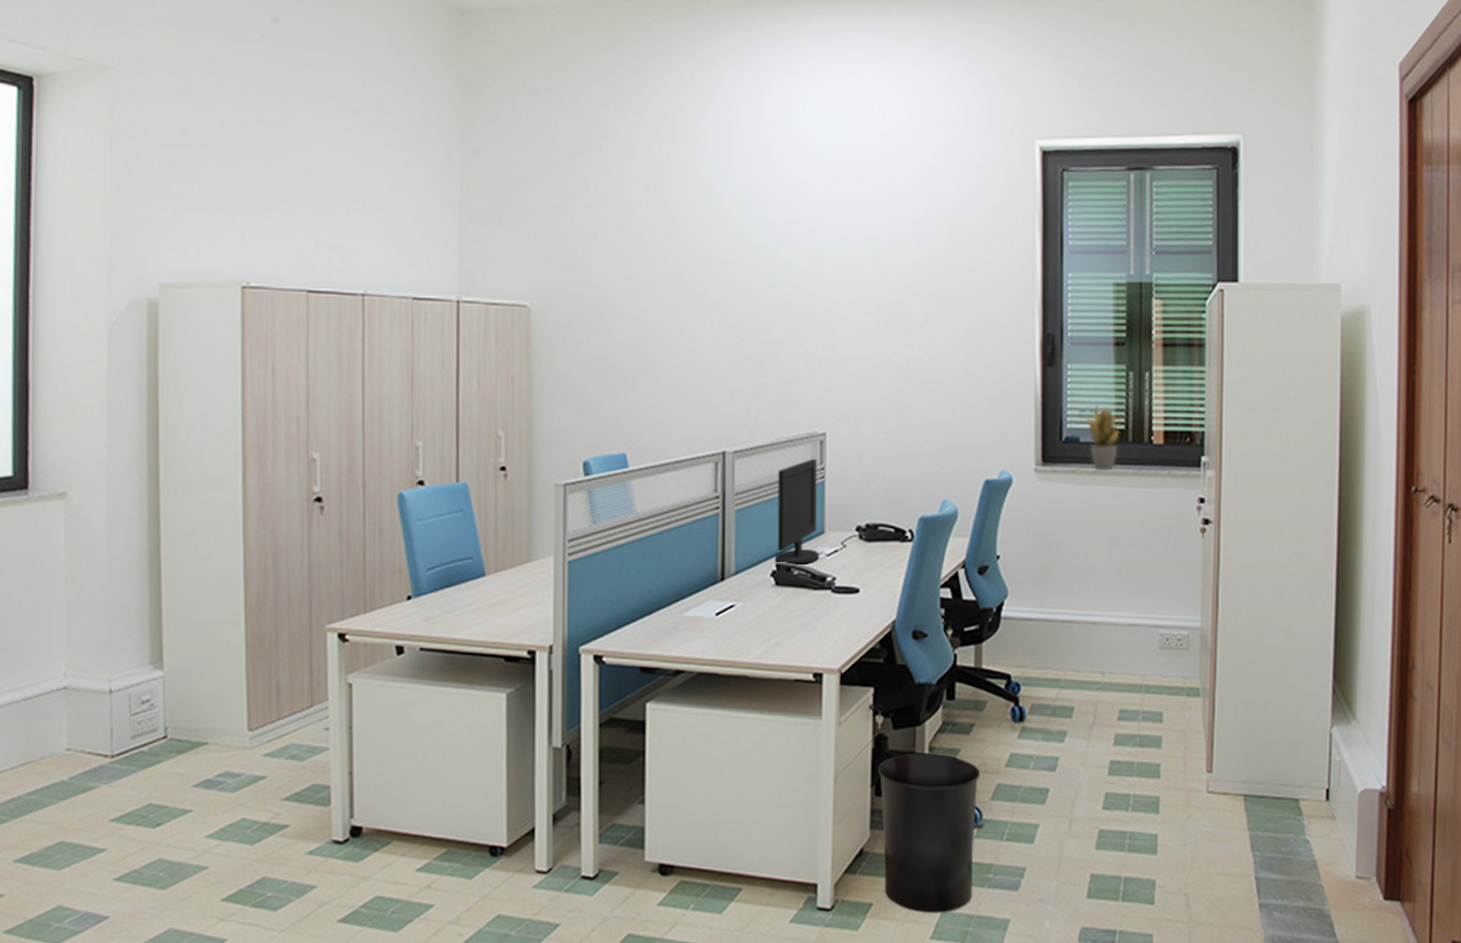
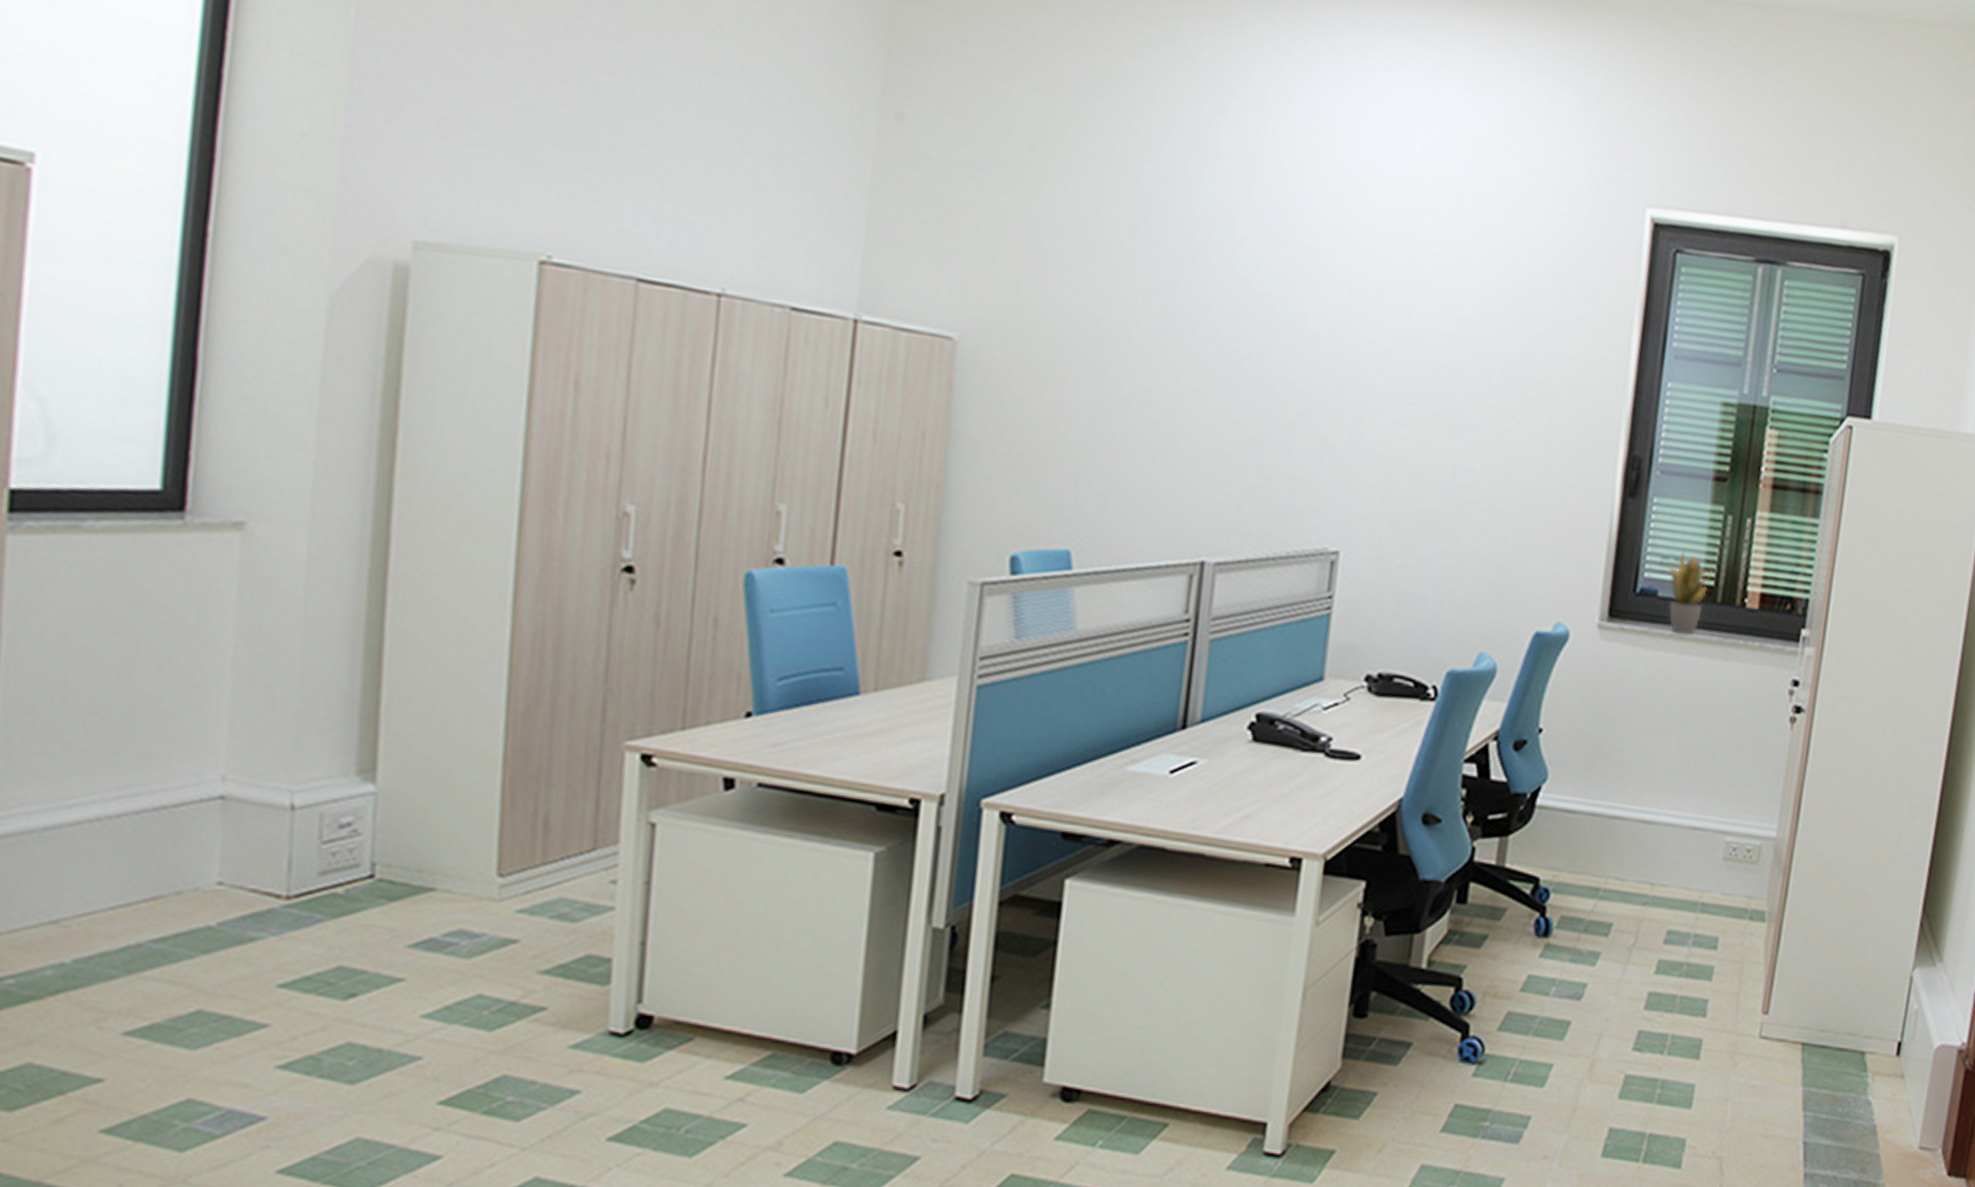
monitor: present [774,459,819,567] -> none [1255,583,1325,719]
waste bin: present [877,753,980,913] -> none [1352,967,1489,1166]

